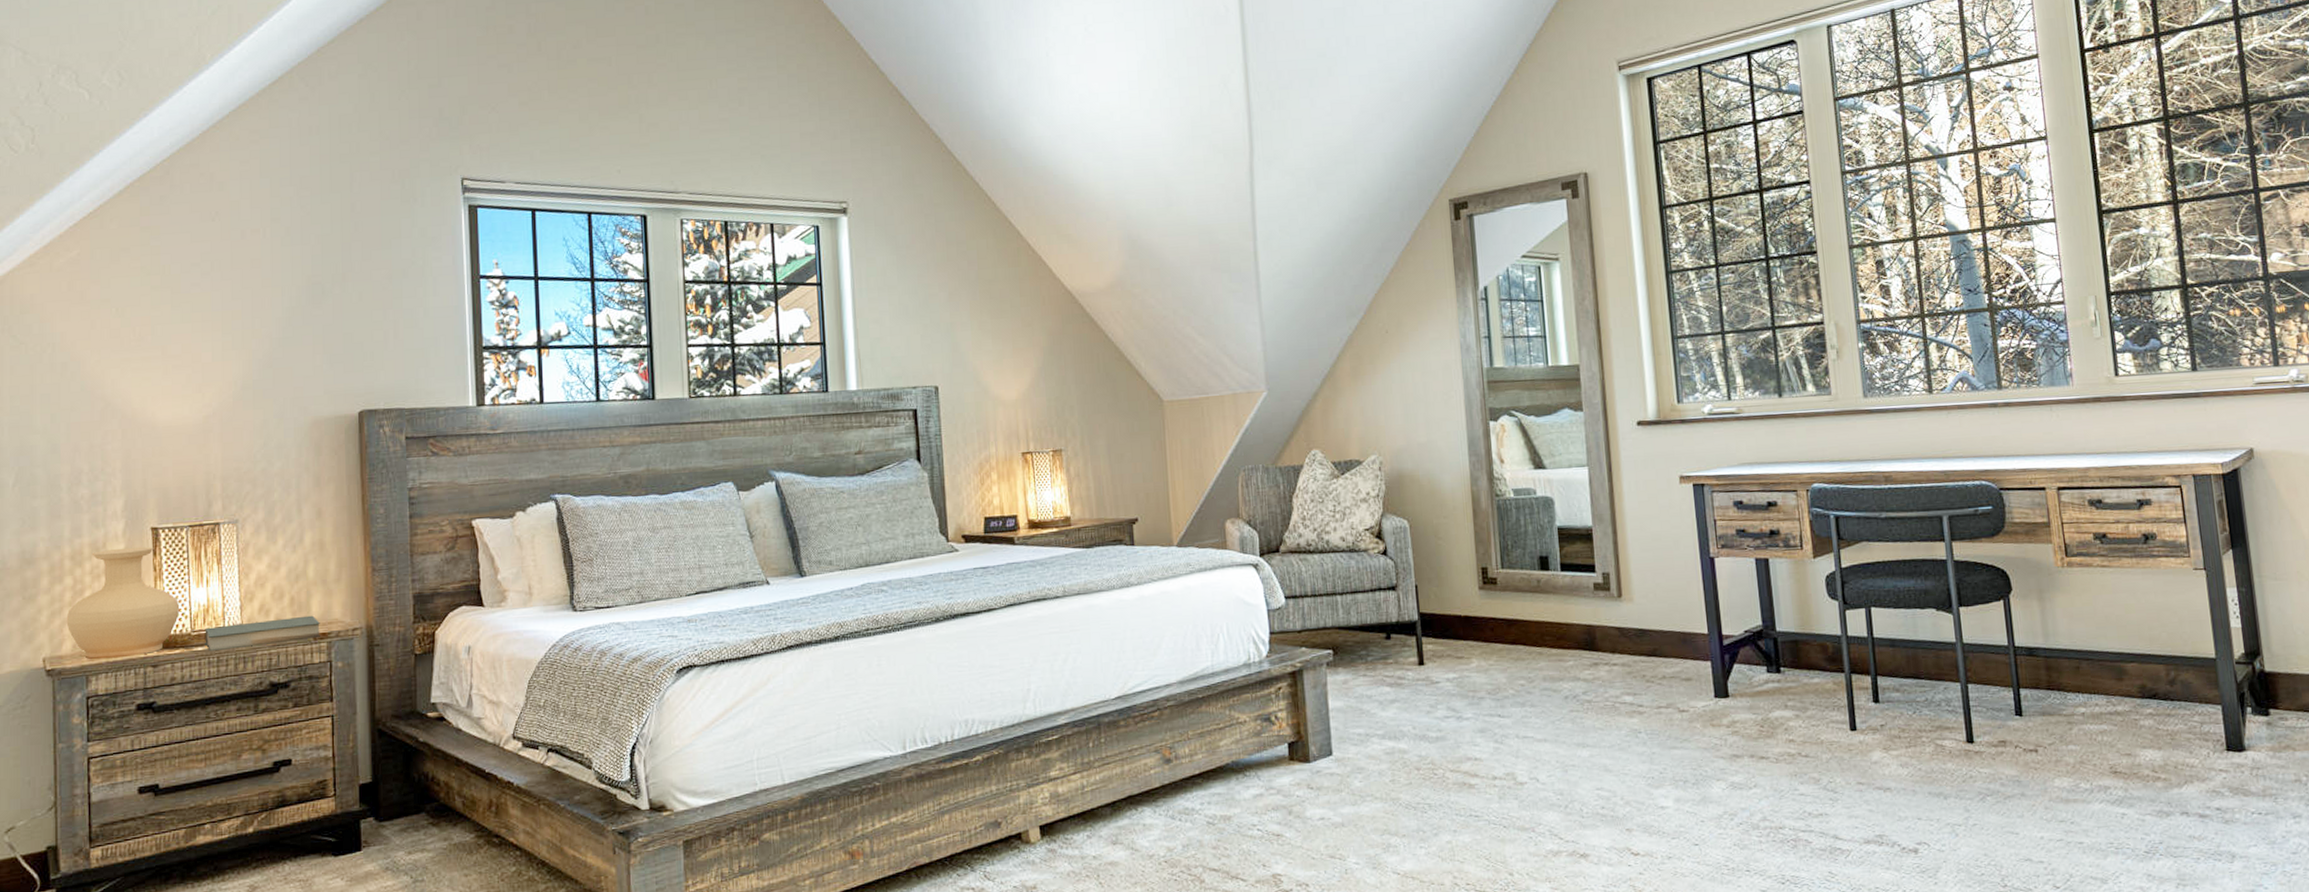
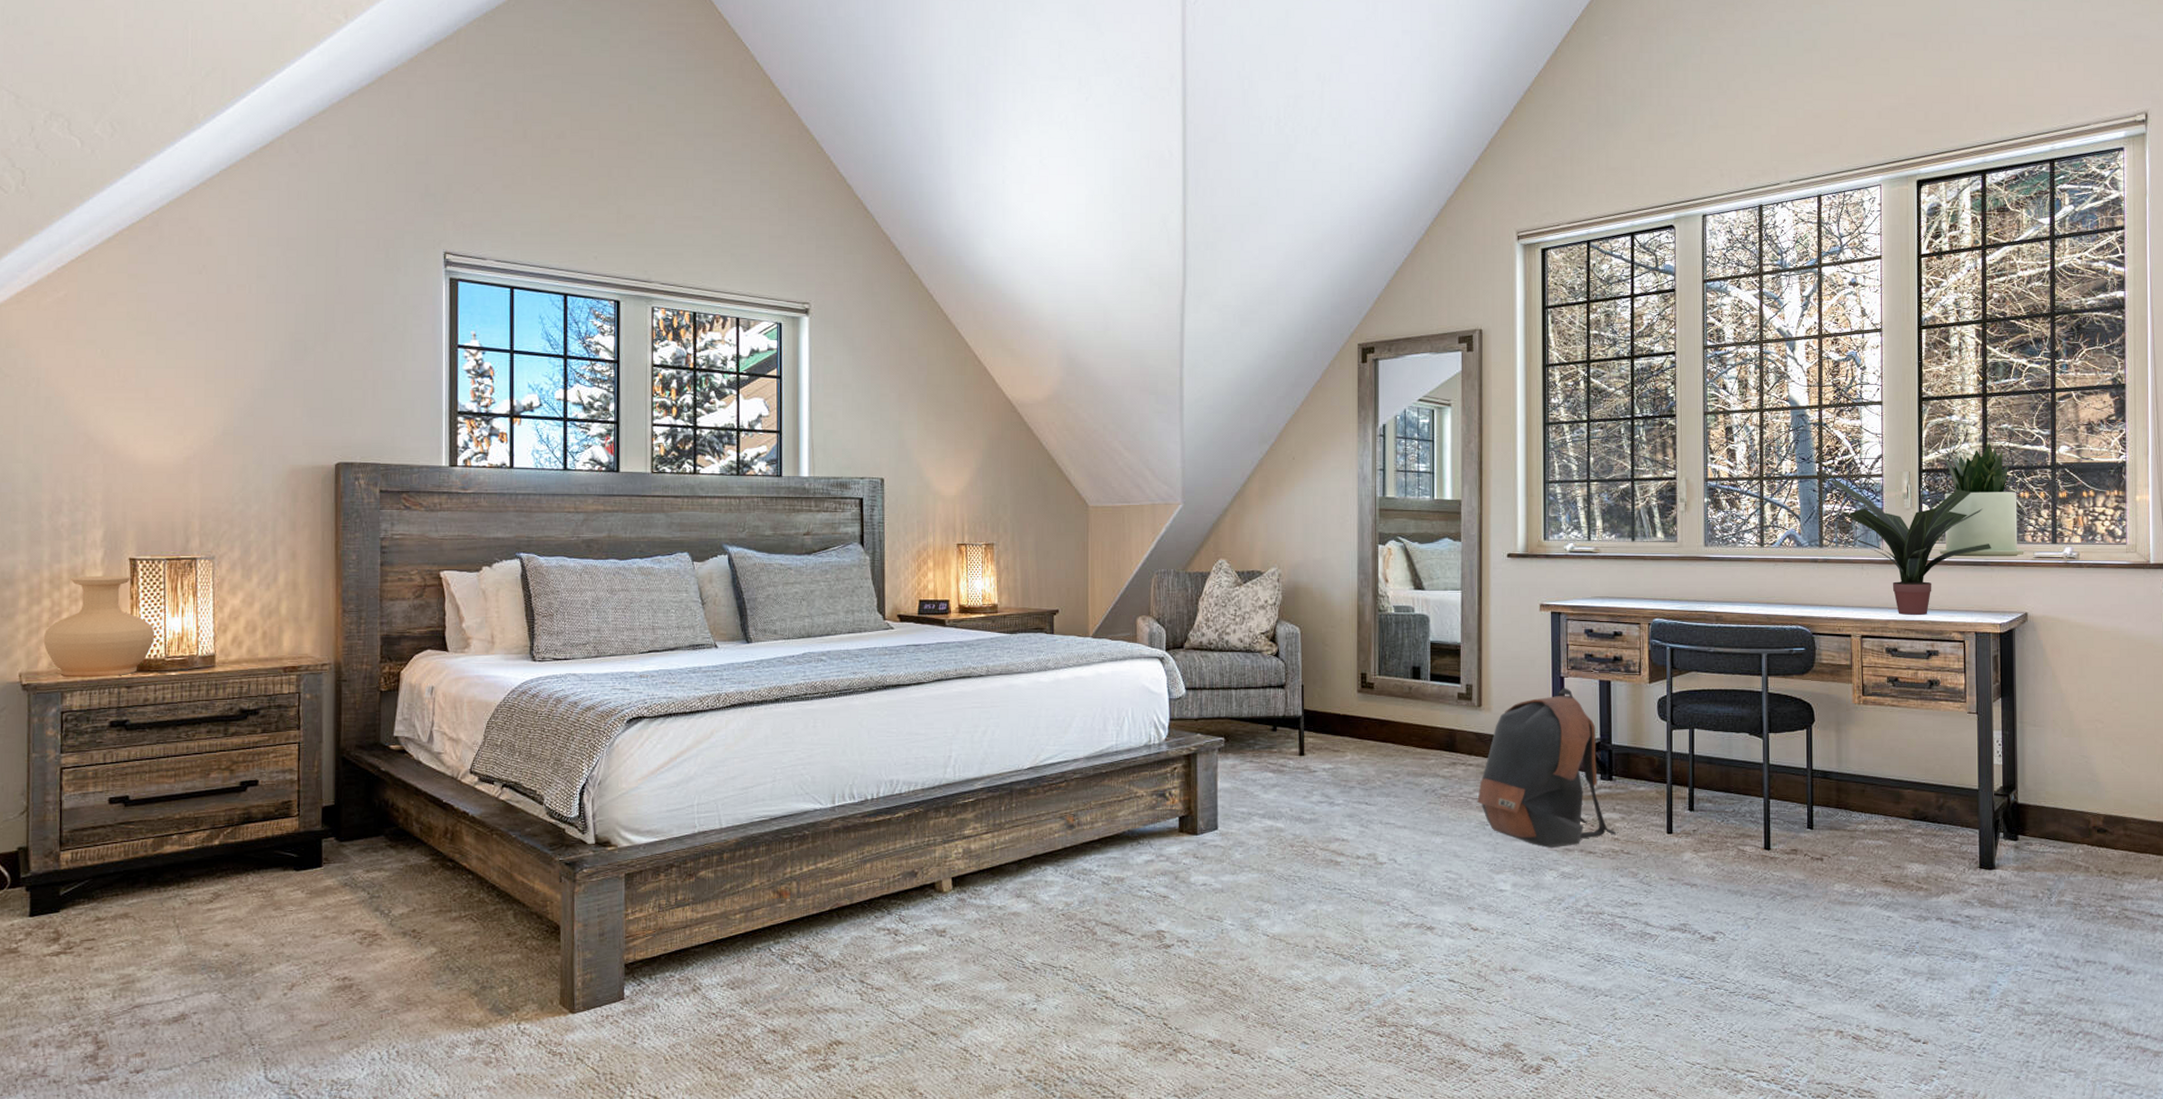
book: present [205,615,320,652] -> none [178,649,291,677]
backpack: none [1626,570,1790,756] -> present [1477,688,1616,849]
potted plant: none [1999,311,2202,461] -> present [1827,479,1991,616]
planter: none [2130,256,2243,390] -> present [1938,443,2025,557]

